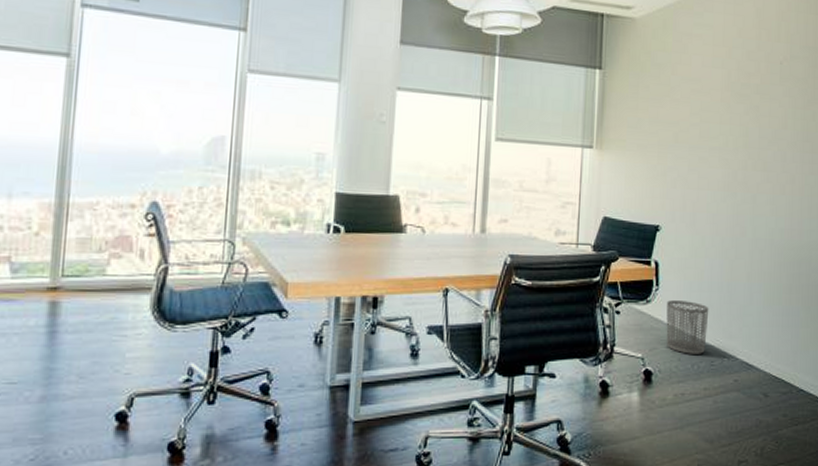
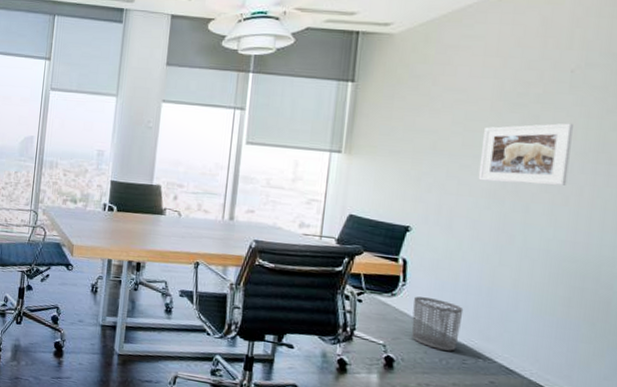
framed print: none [714,113,784,175] -> present [478,123,573,186]

